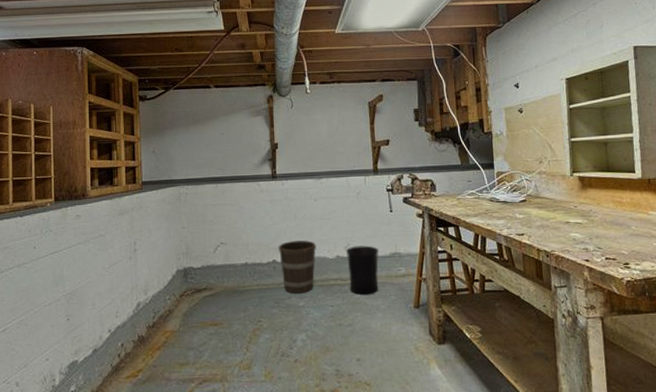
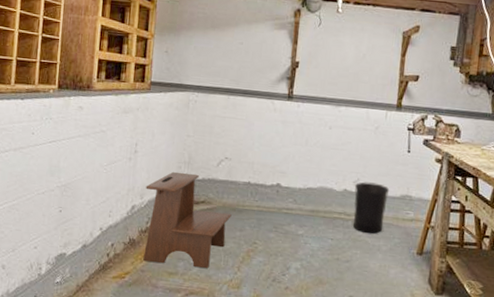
step stool: none [148,263,234,357] -> present [143,171,232,268]
bucket: present [278,240,316,294] -> none [284,166,324,222]

